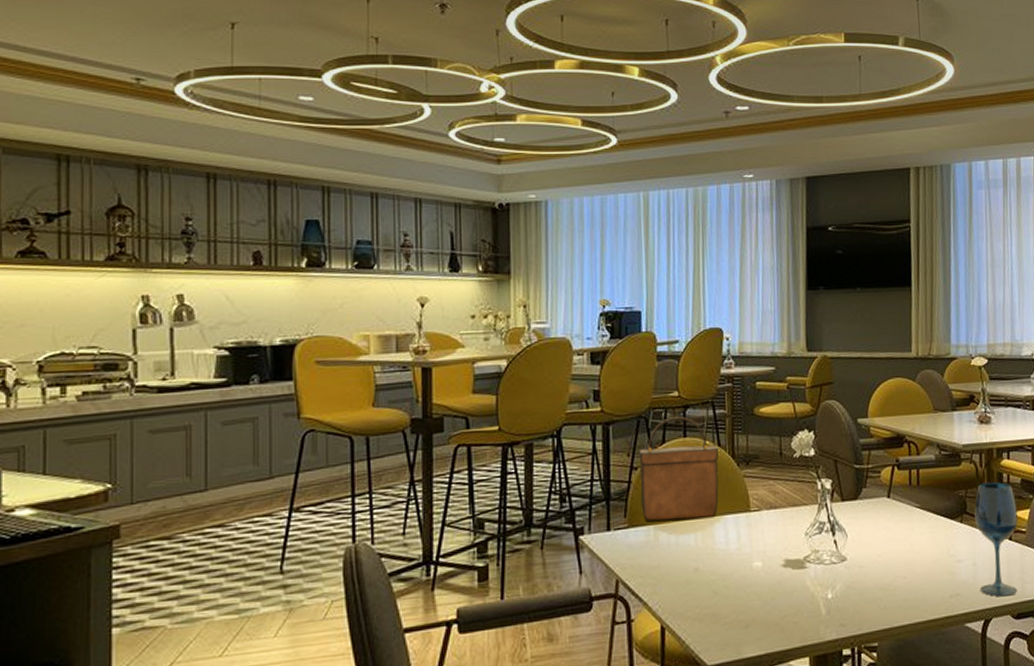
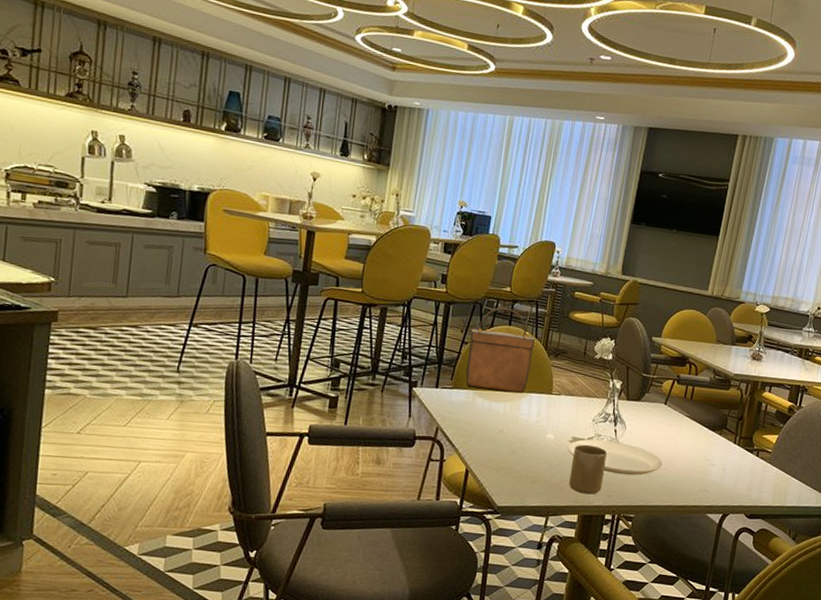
plate: none [781,554,900,596] -> present [567,439,663,475]
cup: none [789,565,833,629] -> present [569,444,607,495]
wineglass: present [974,481,1018,597] -> none [724,407,769,500]

